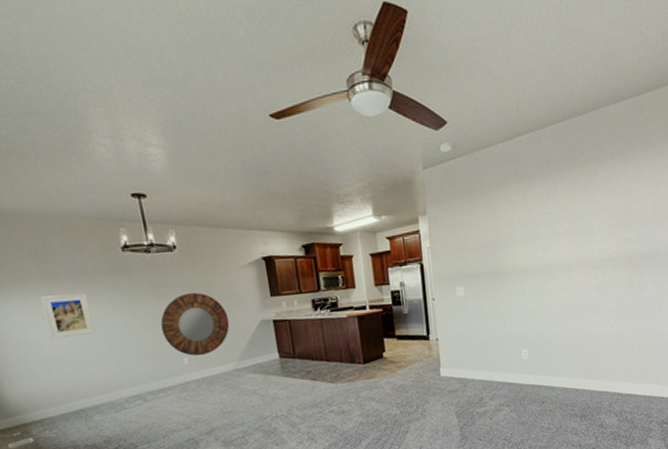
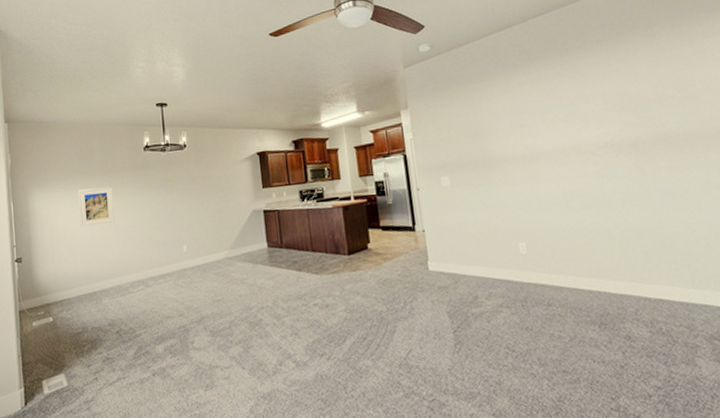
home mirror: present [160,293,230,356] -> none [167,185,225,244]

